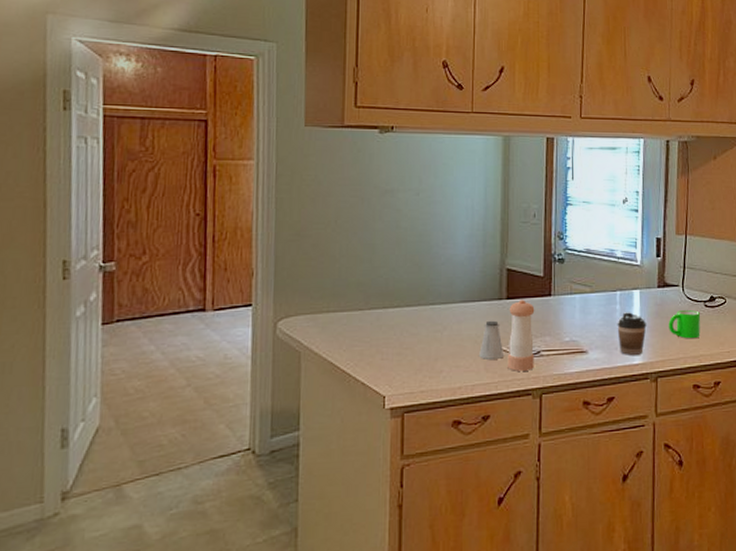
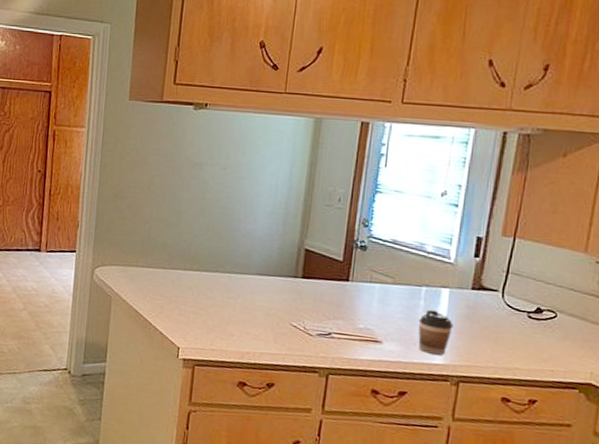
saltshaker: present [479,320,503,359] -> none [269,295,294,333]
pepper shaker: present [507,299,535,371] -> none [296,280,330,350]
mug: present [668,309,701,339] -> none [479,316,522,350]

